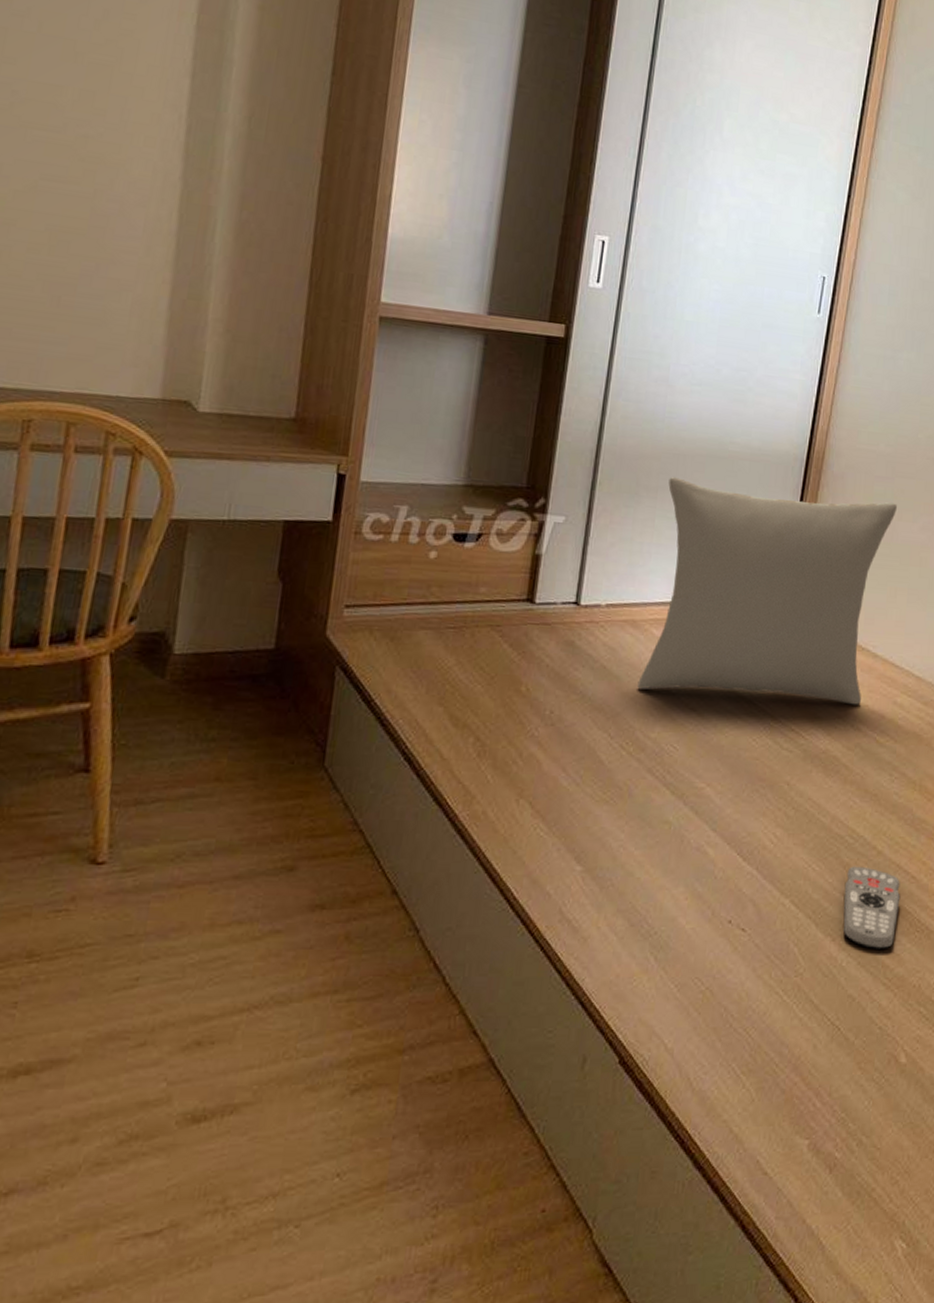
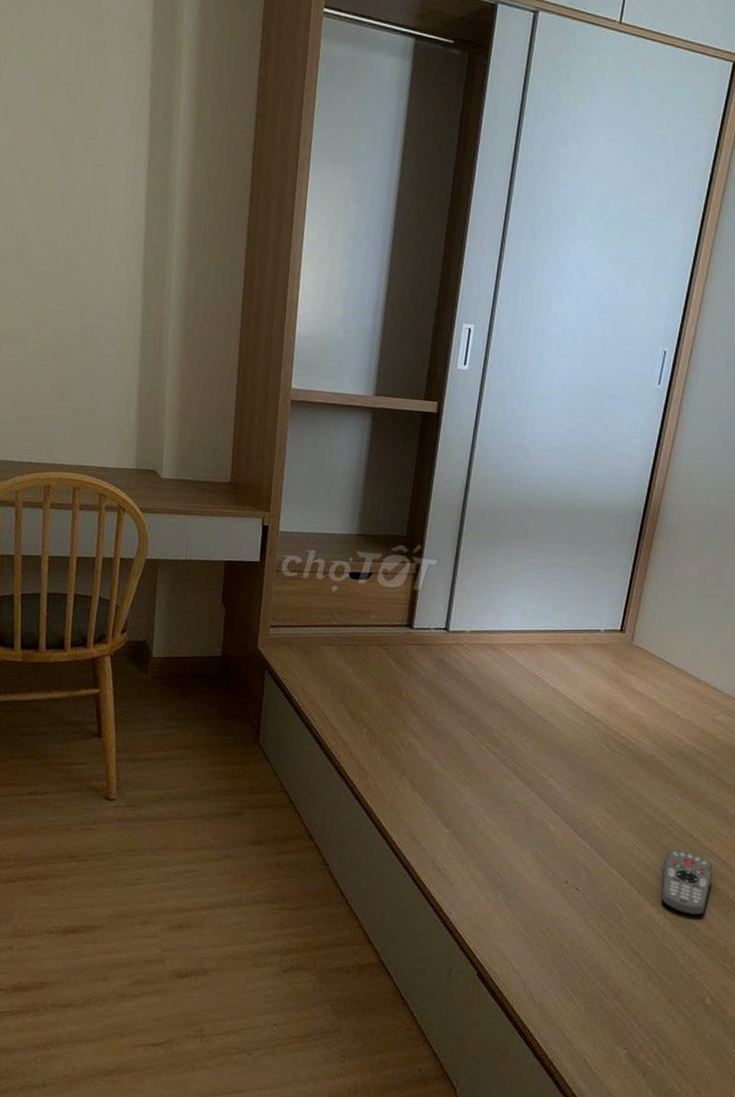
pillow: present [637,477,897,705] -> none [494,528,725,721]

